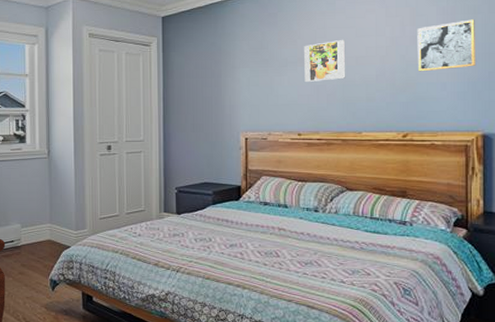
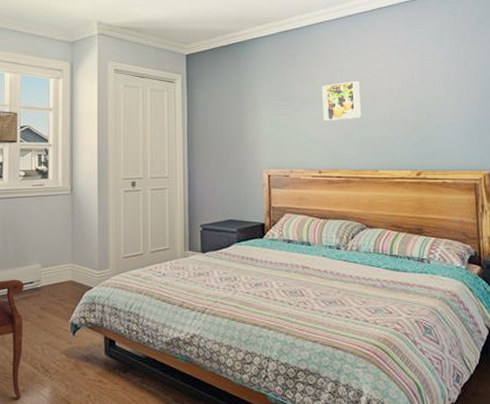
wall art: present [417,19,476,72] -> none [425,64,480,113]

